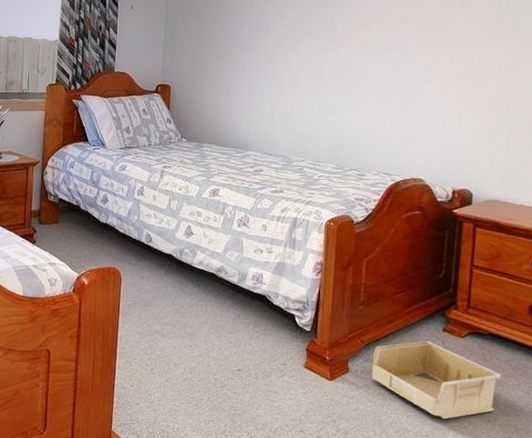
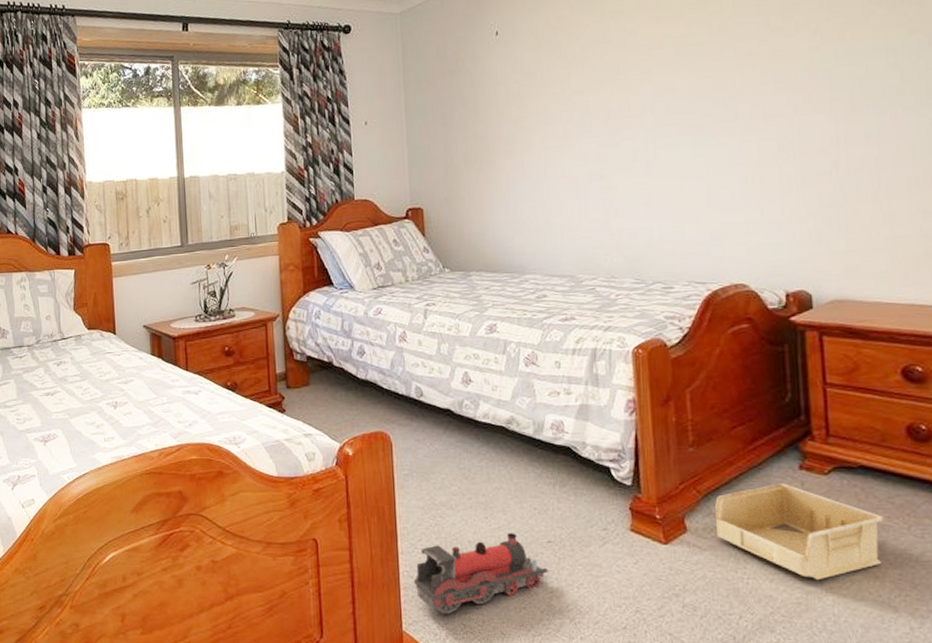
toy train: none [126,360,235,421] -> present [414,533,549,614]

